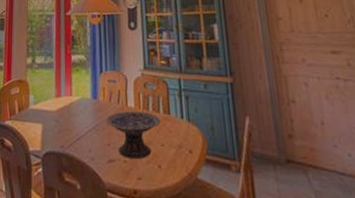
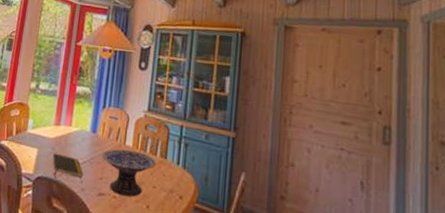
notepad: none [57,125,91,150] -> present [52,153,84,177]

